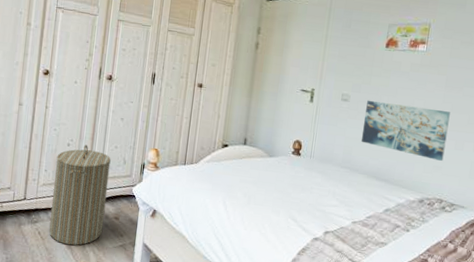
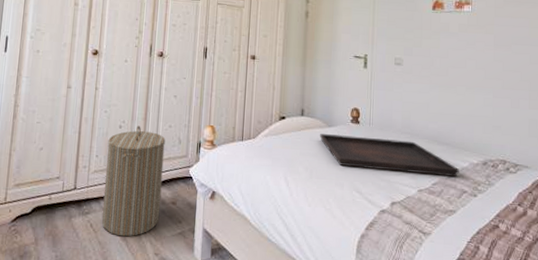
serving tray: none [260,163,395,212] -> present [320,134,459,177]
wall art: present [361,100,450,161] -> none [418,62,502,120]

